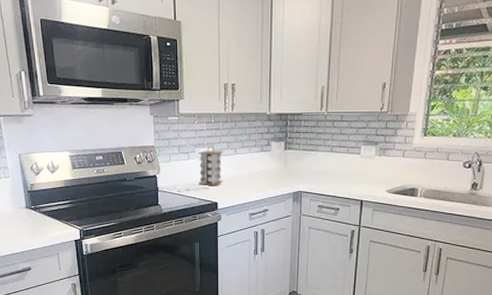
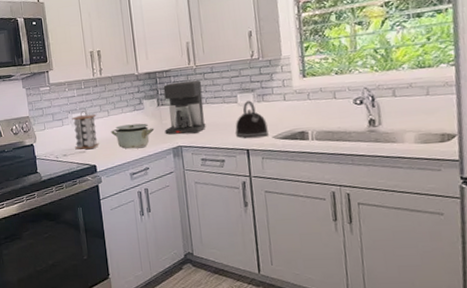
saucepan: none [236,165,278,190] -> present [111,123,155,150]
coffee maker: none [288,127,329,181] -> present [163,80,206,135]
kettle: none [352,153,384,191] -> present [234,101,269,139]

